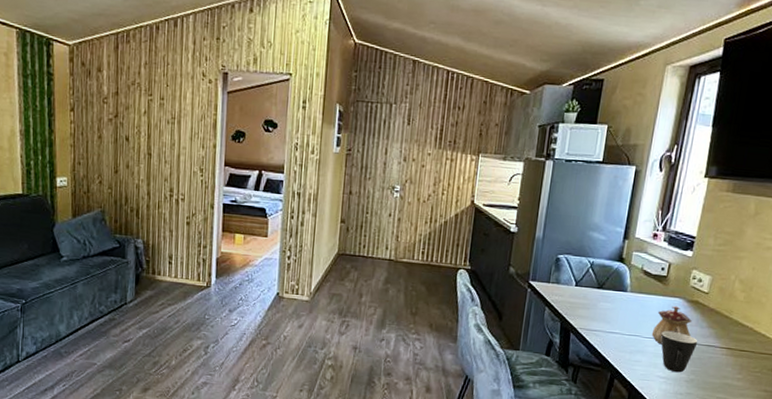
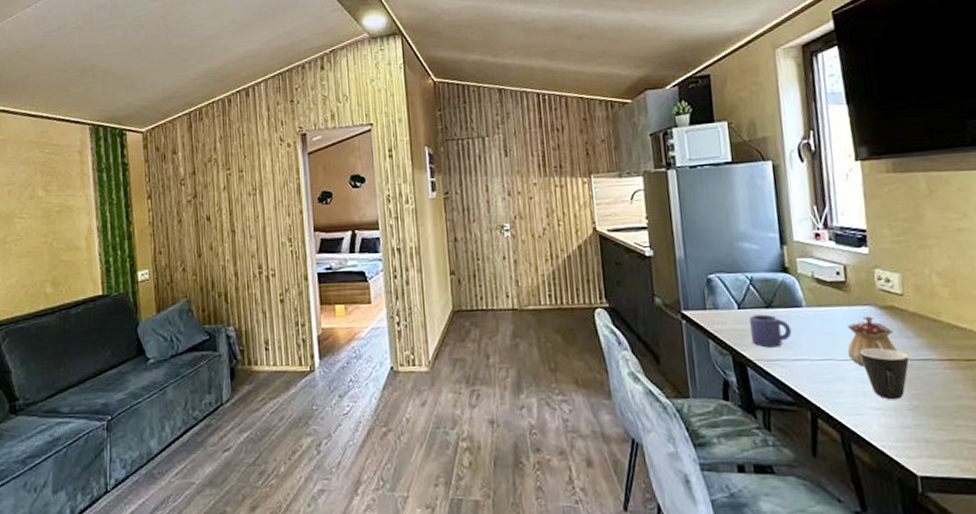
mug: none [580,292,614,321] -> present [749,314,792,348]

